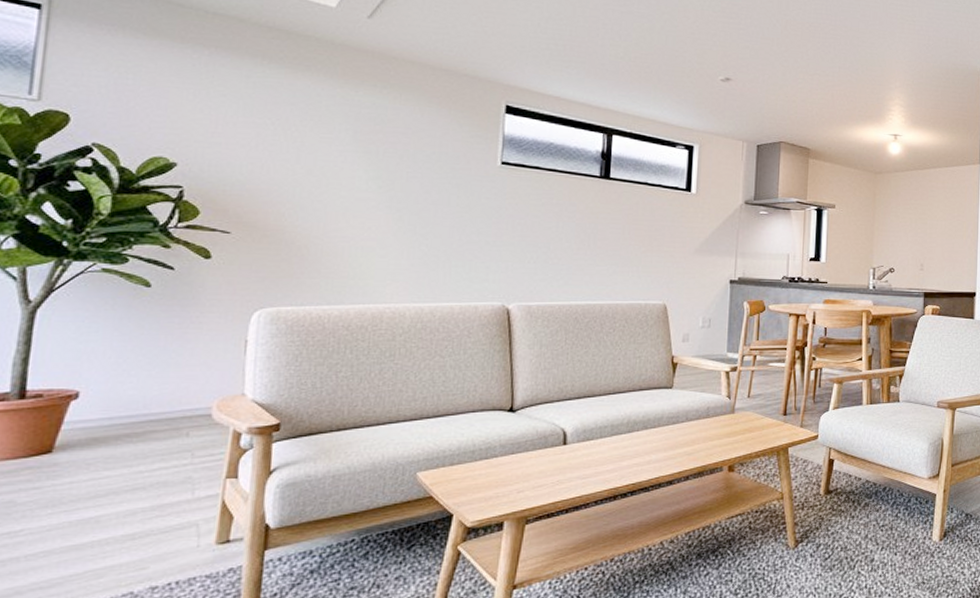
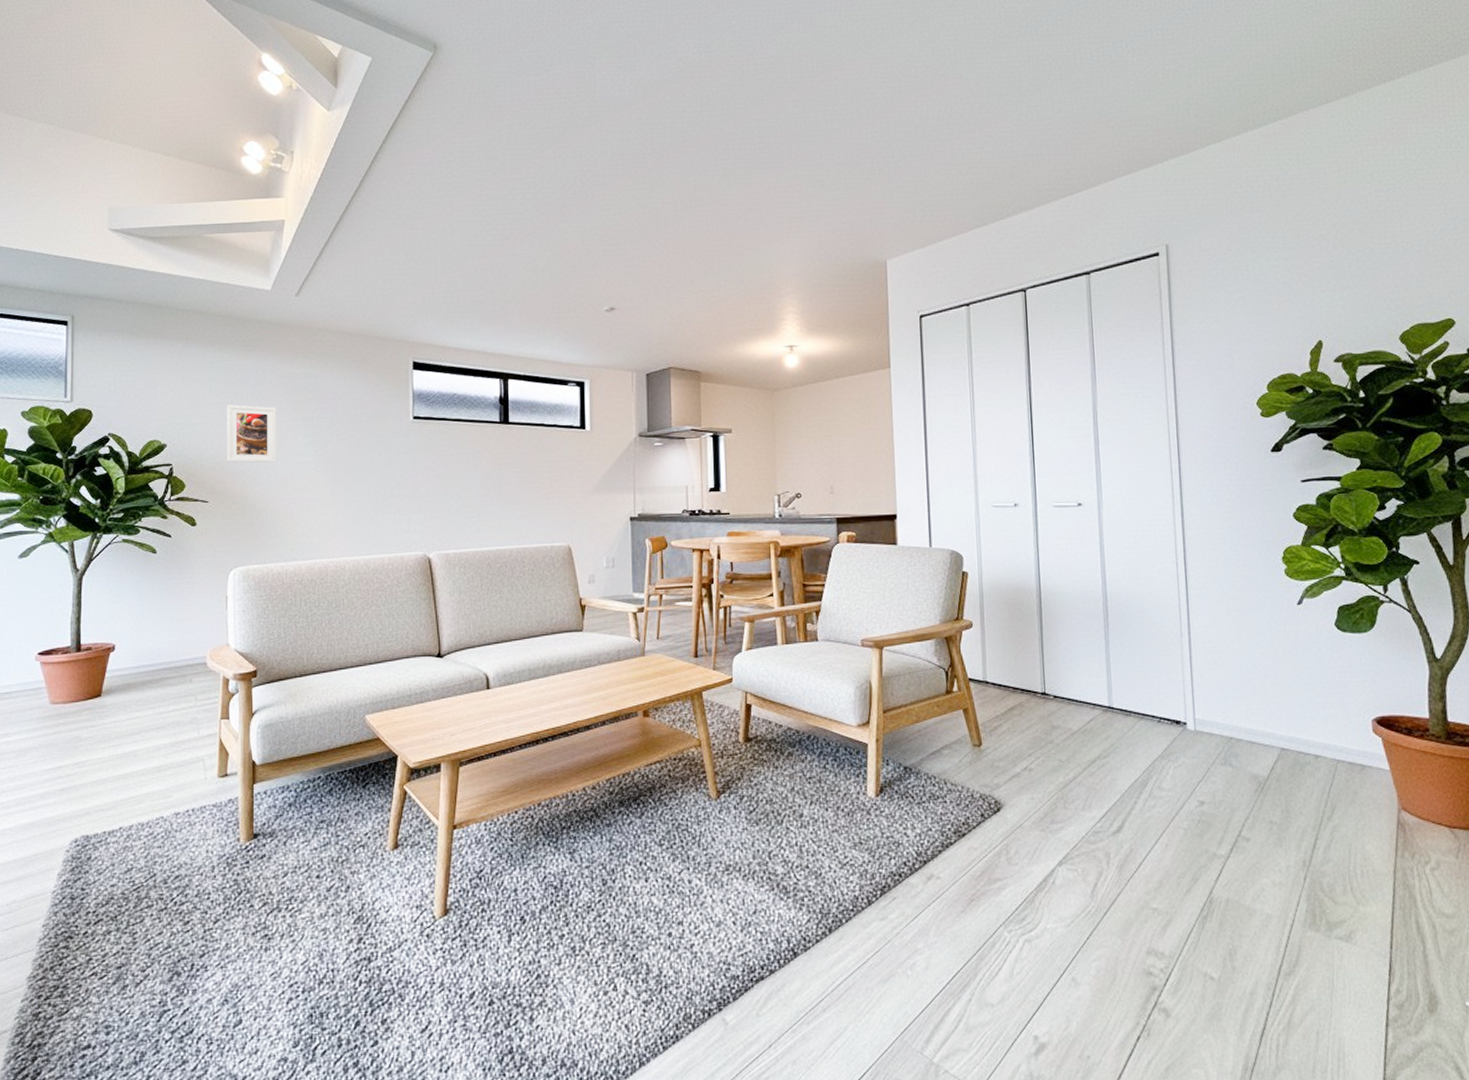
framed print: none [260,126,331,196] -> present [227,404,276,463]

